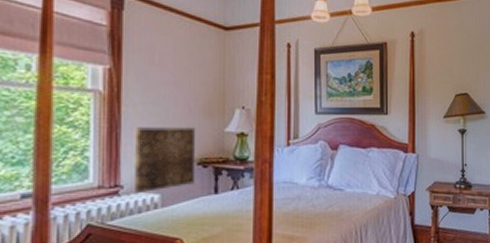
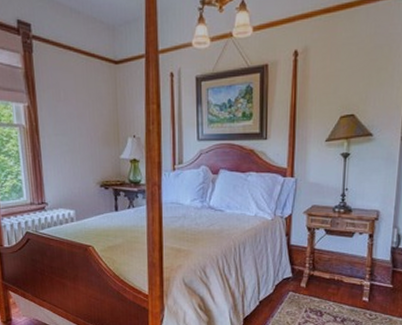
wall art: present [135,127,195,193] -> none [52,155,99,209]

